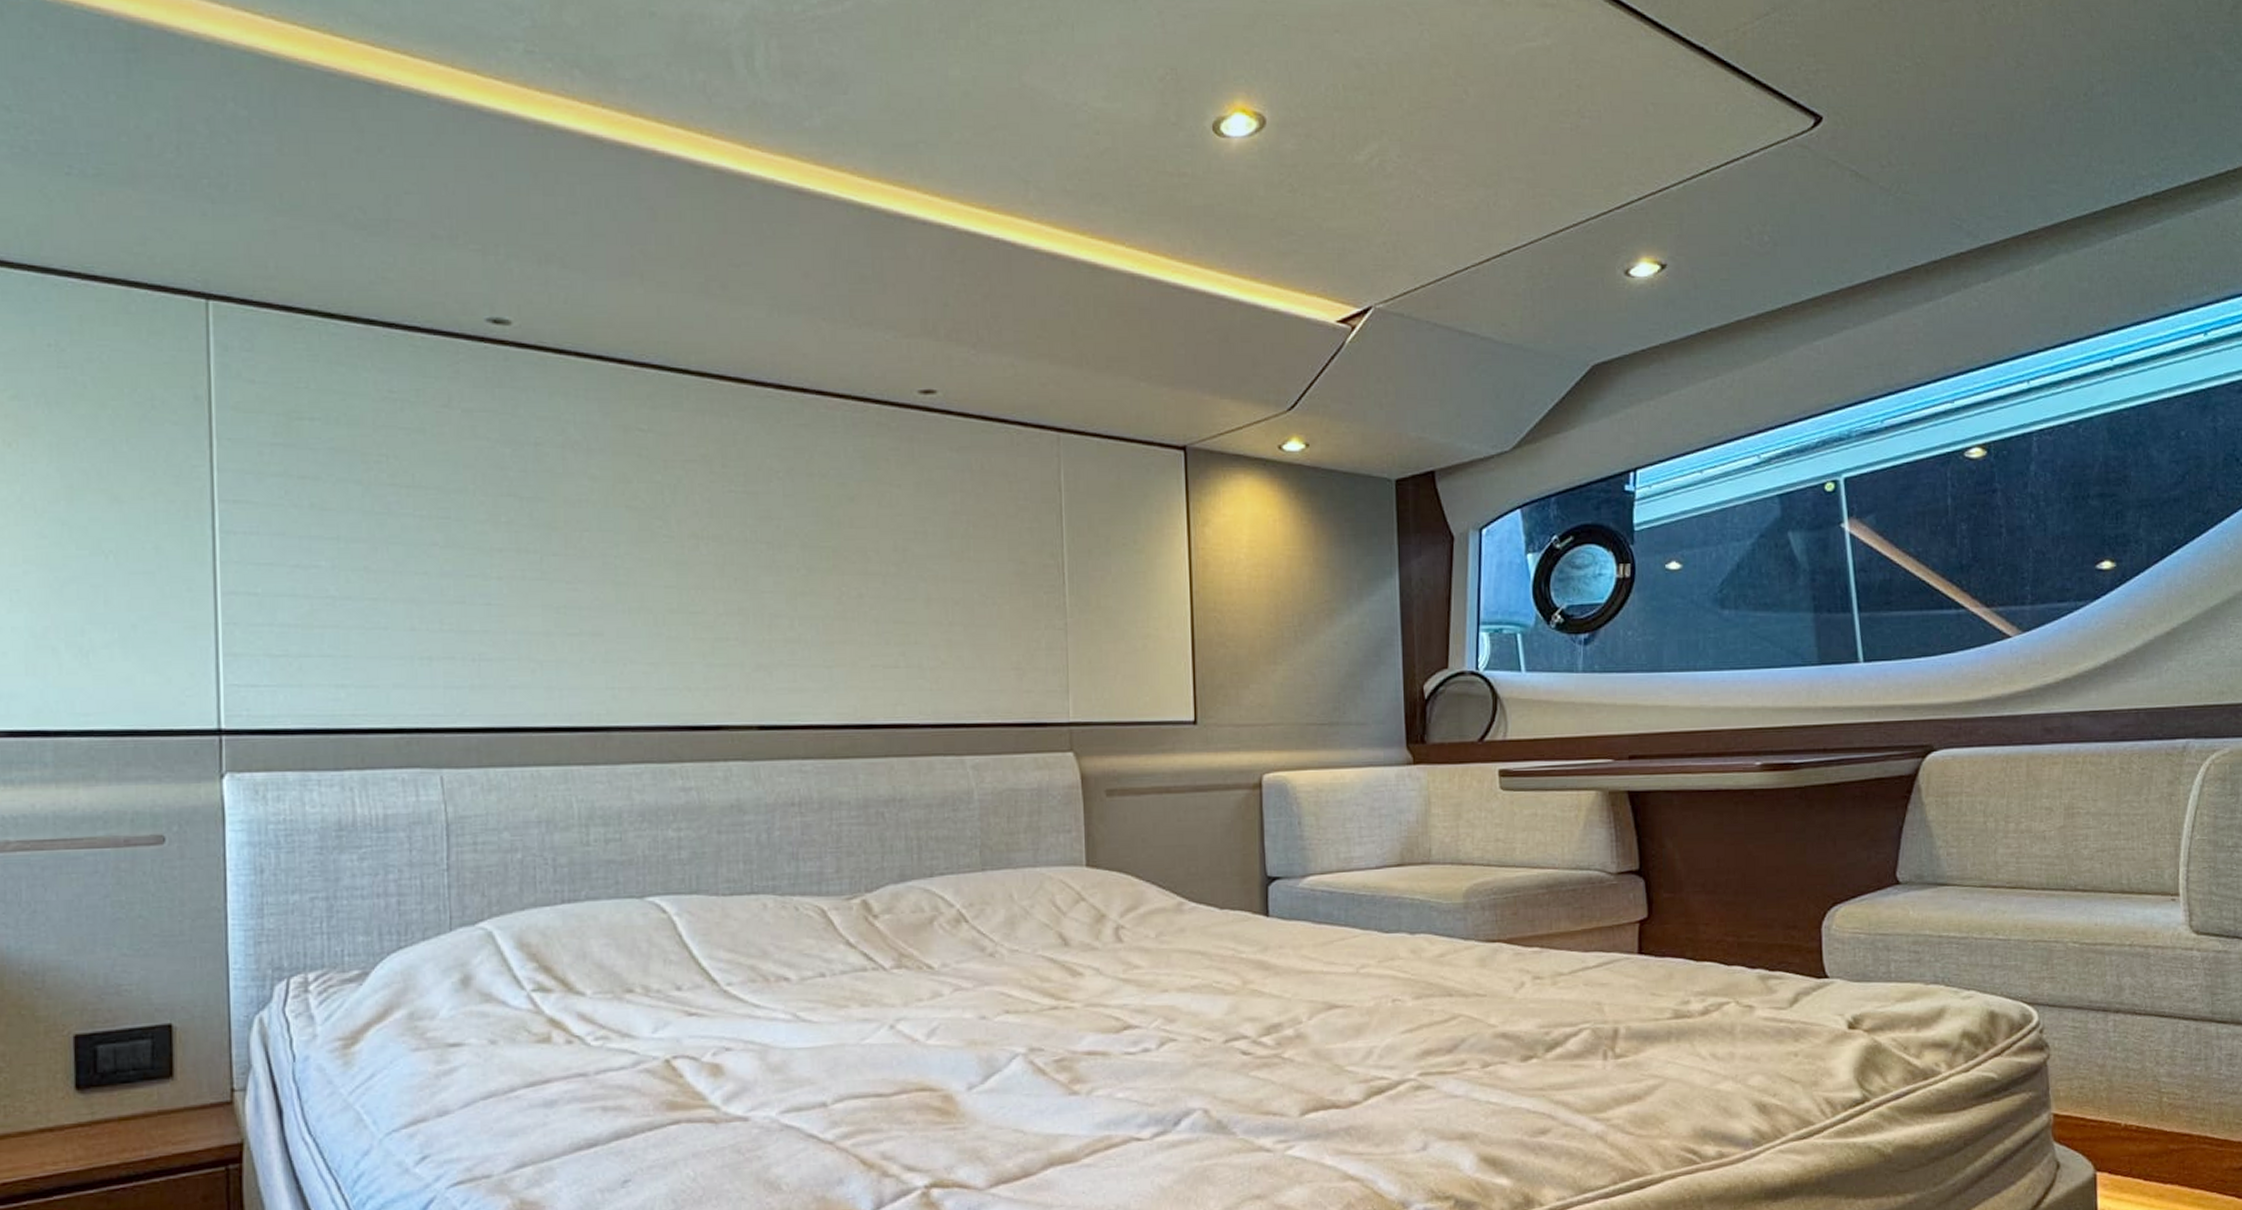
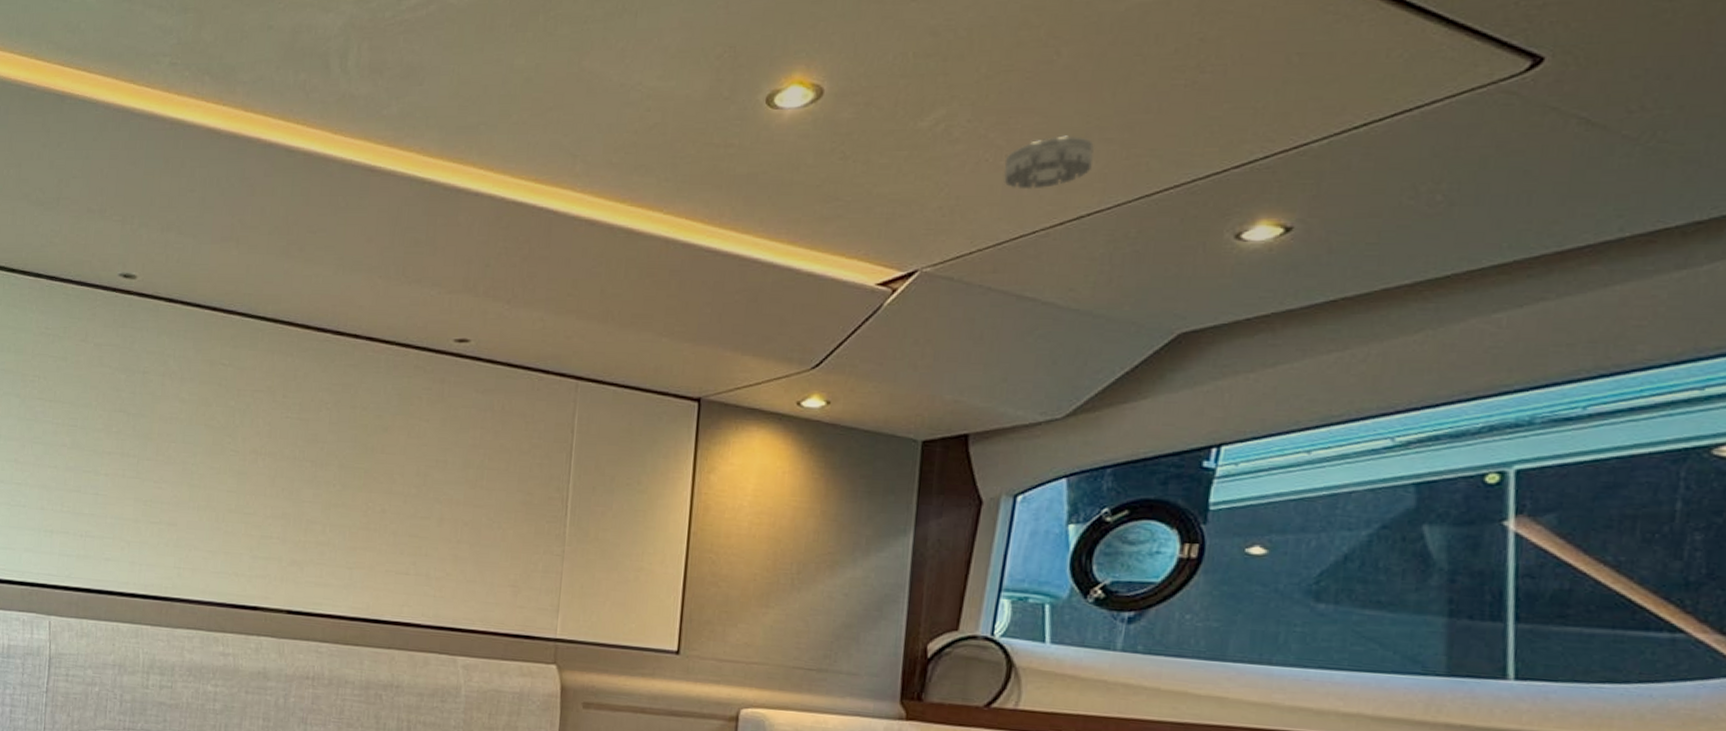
smoke detector: none [1434,173,1507,226] -> present [1003,135,1094,190]

